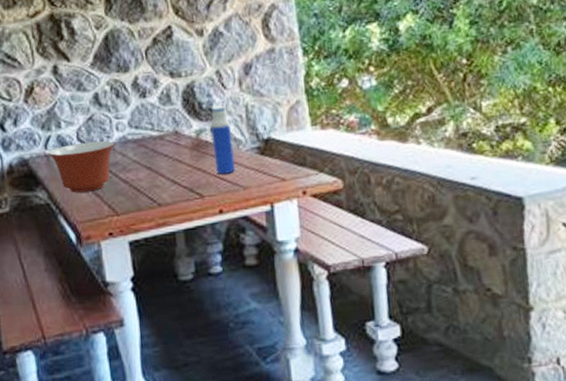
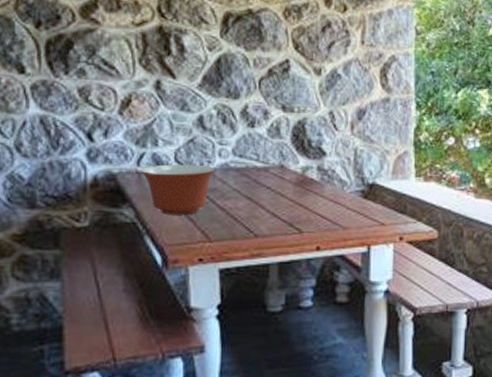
water bottle: present [211,106,235,174] -> none [317,146,339,213]

